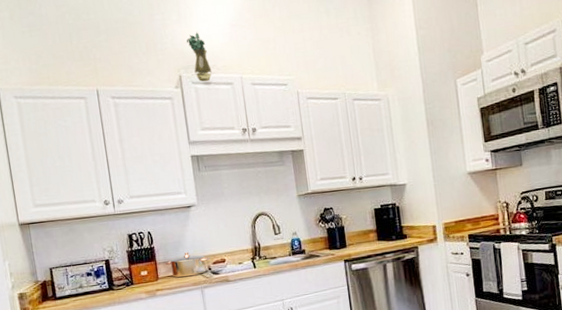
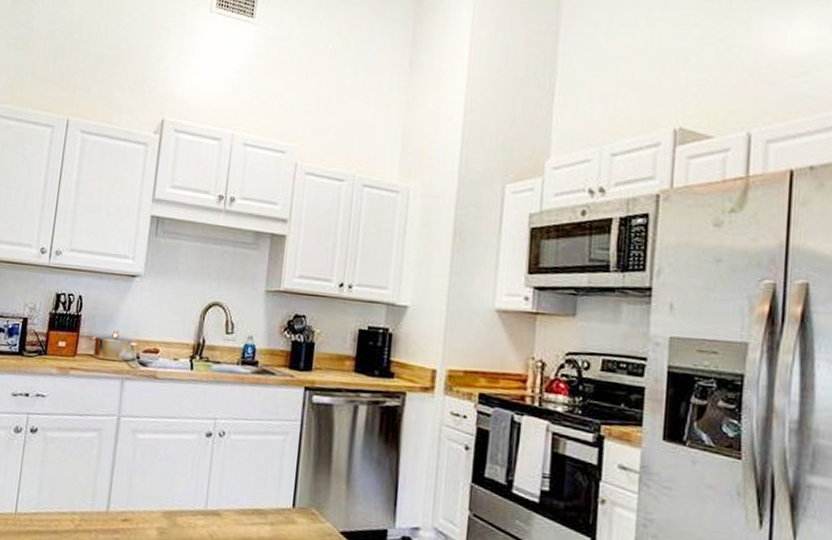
vase: present [186,31,212,82] -> none [180,72,202,132]

